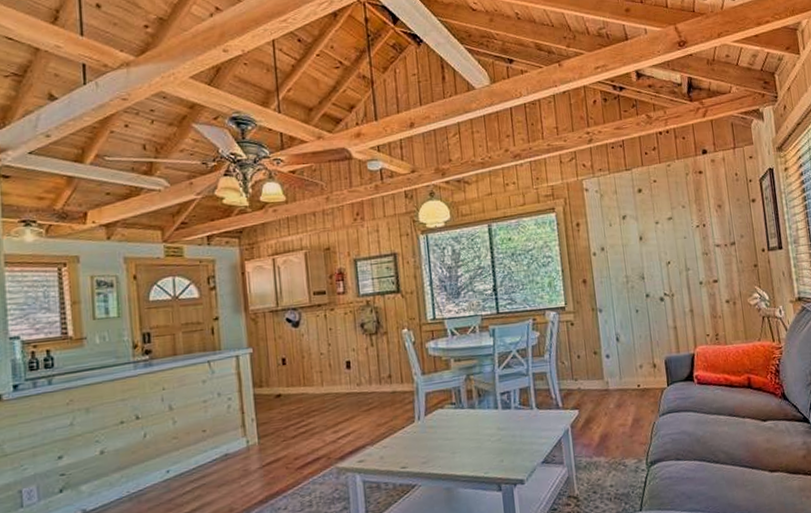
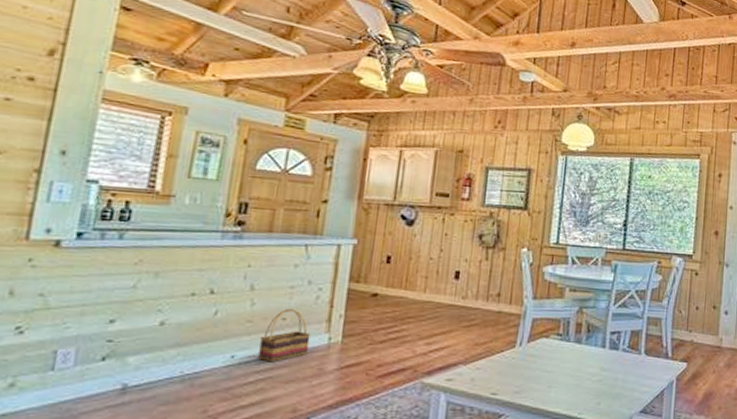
basket: none [187,421,232,471] -> present [258,309,311,362]

